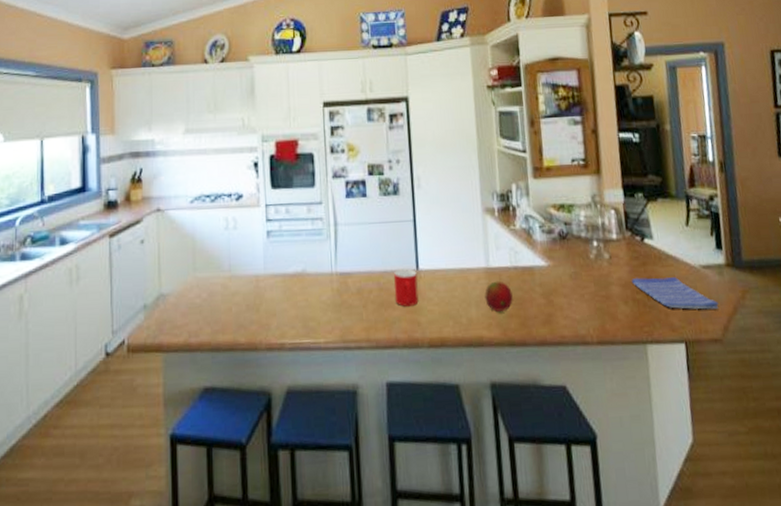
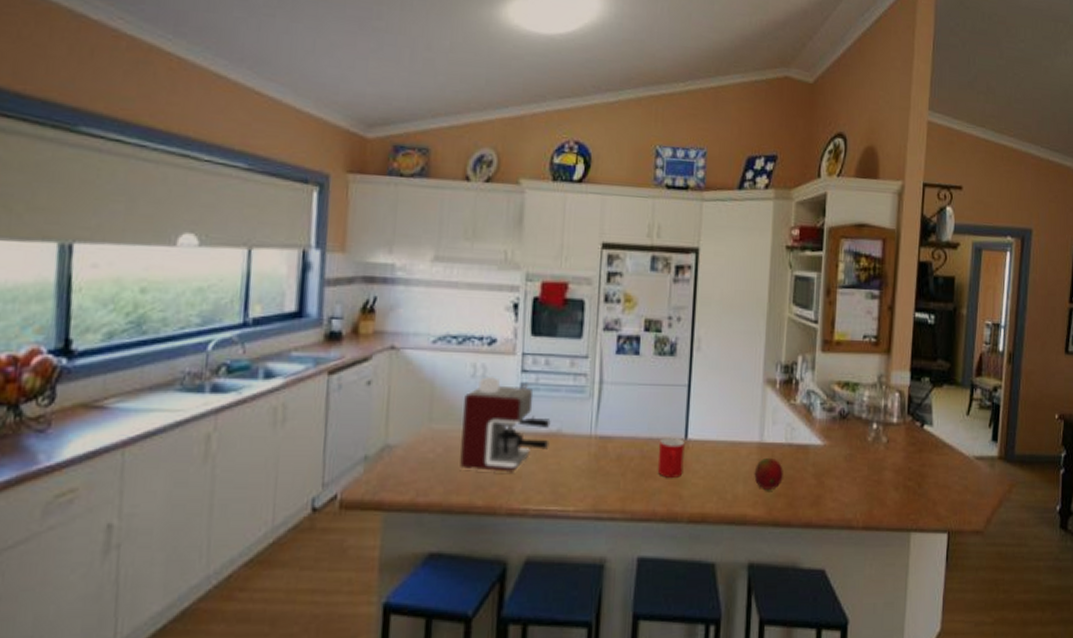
coffee maker: none [221,228,297,313] -> present [460,377,551,473]
dish towel: present [631,277,719,310] -> none [905,465,986,501]

